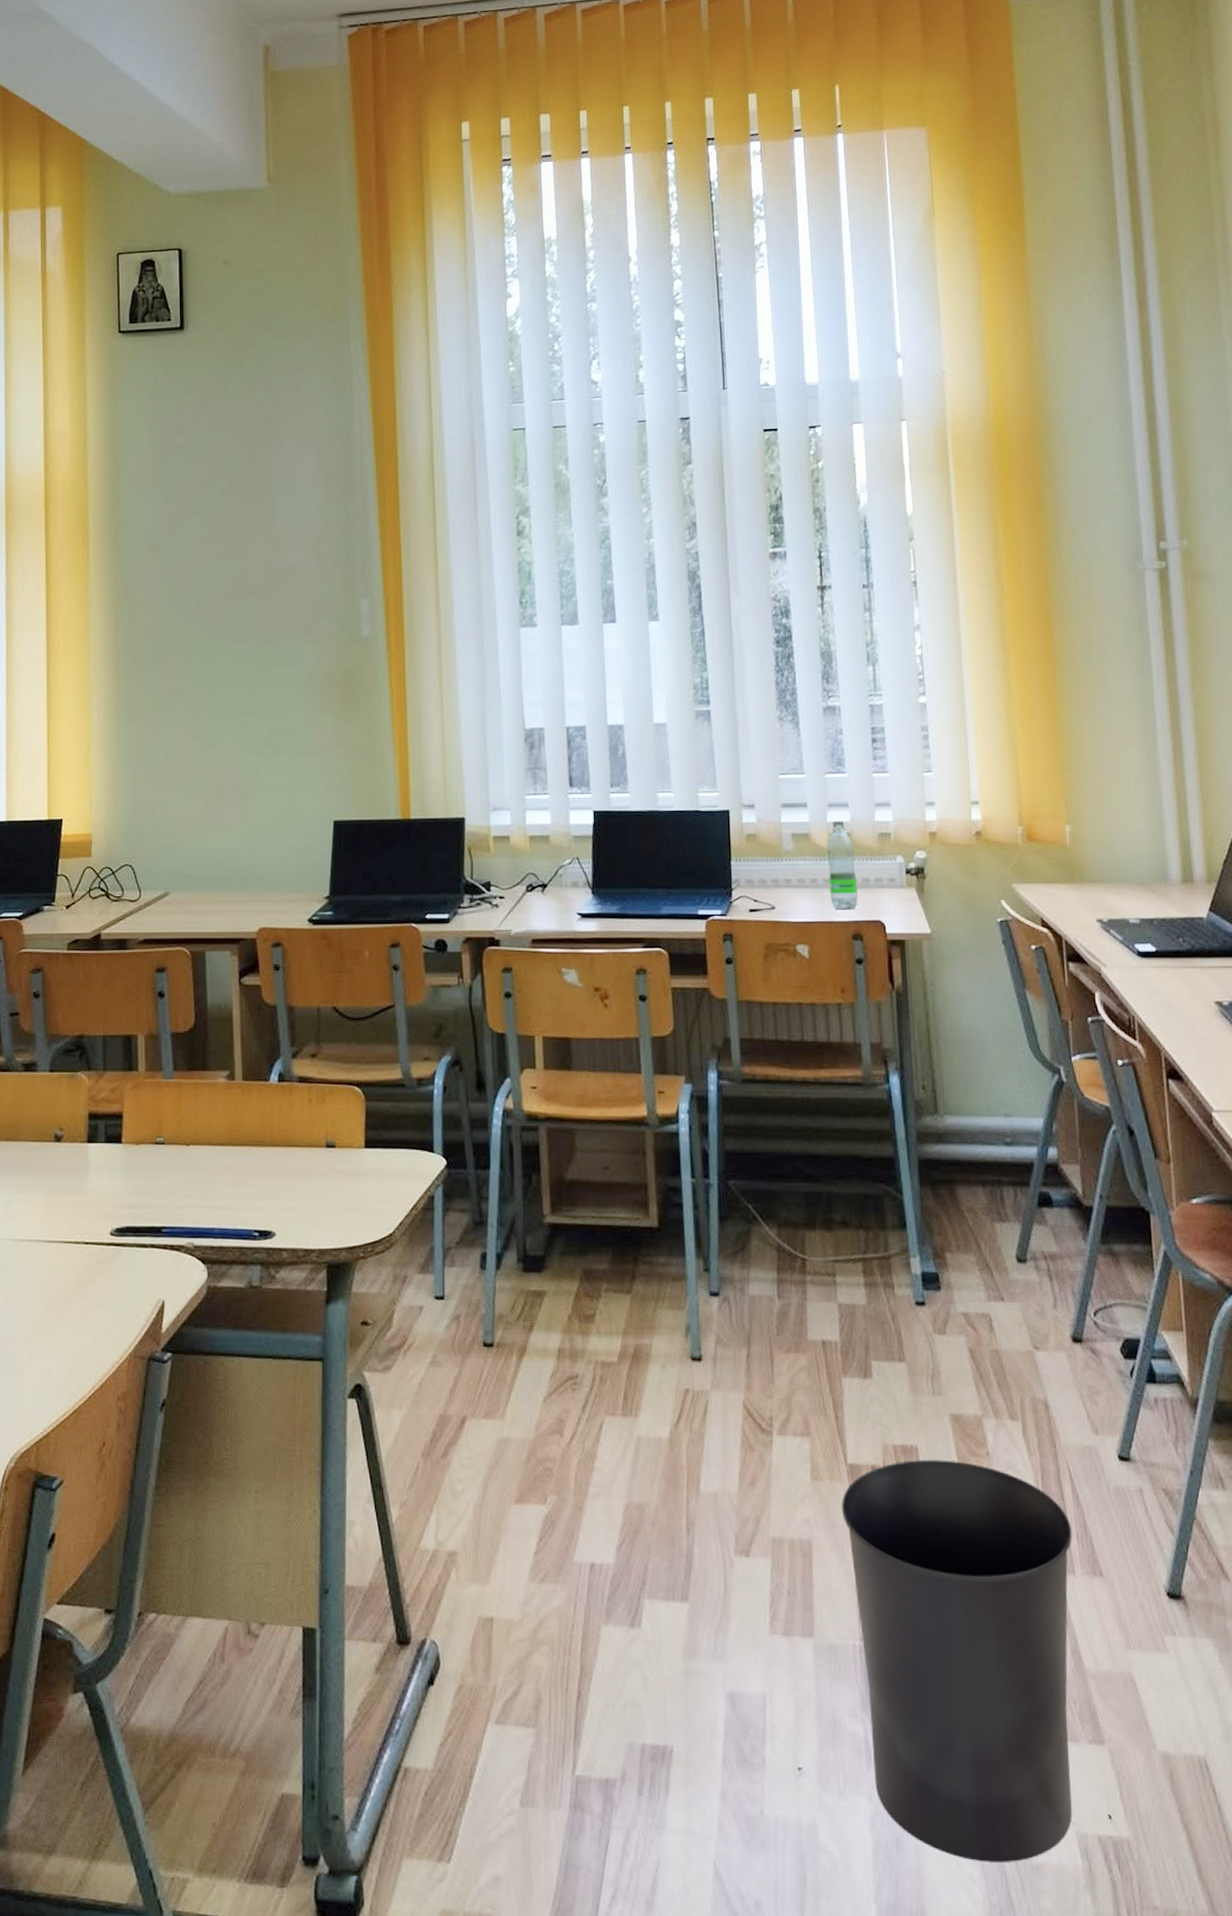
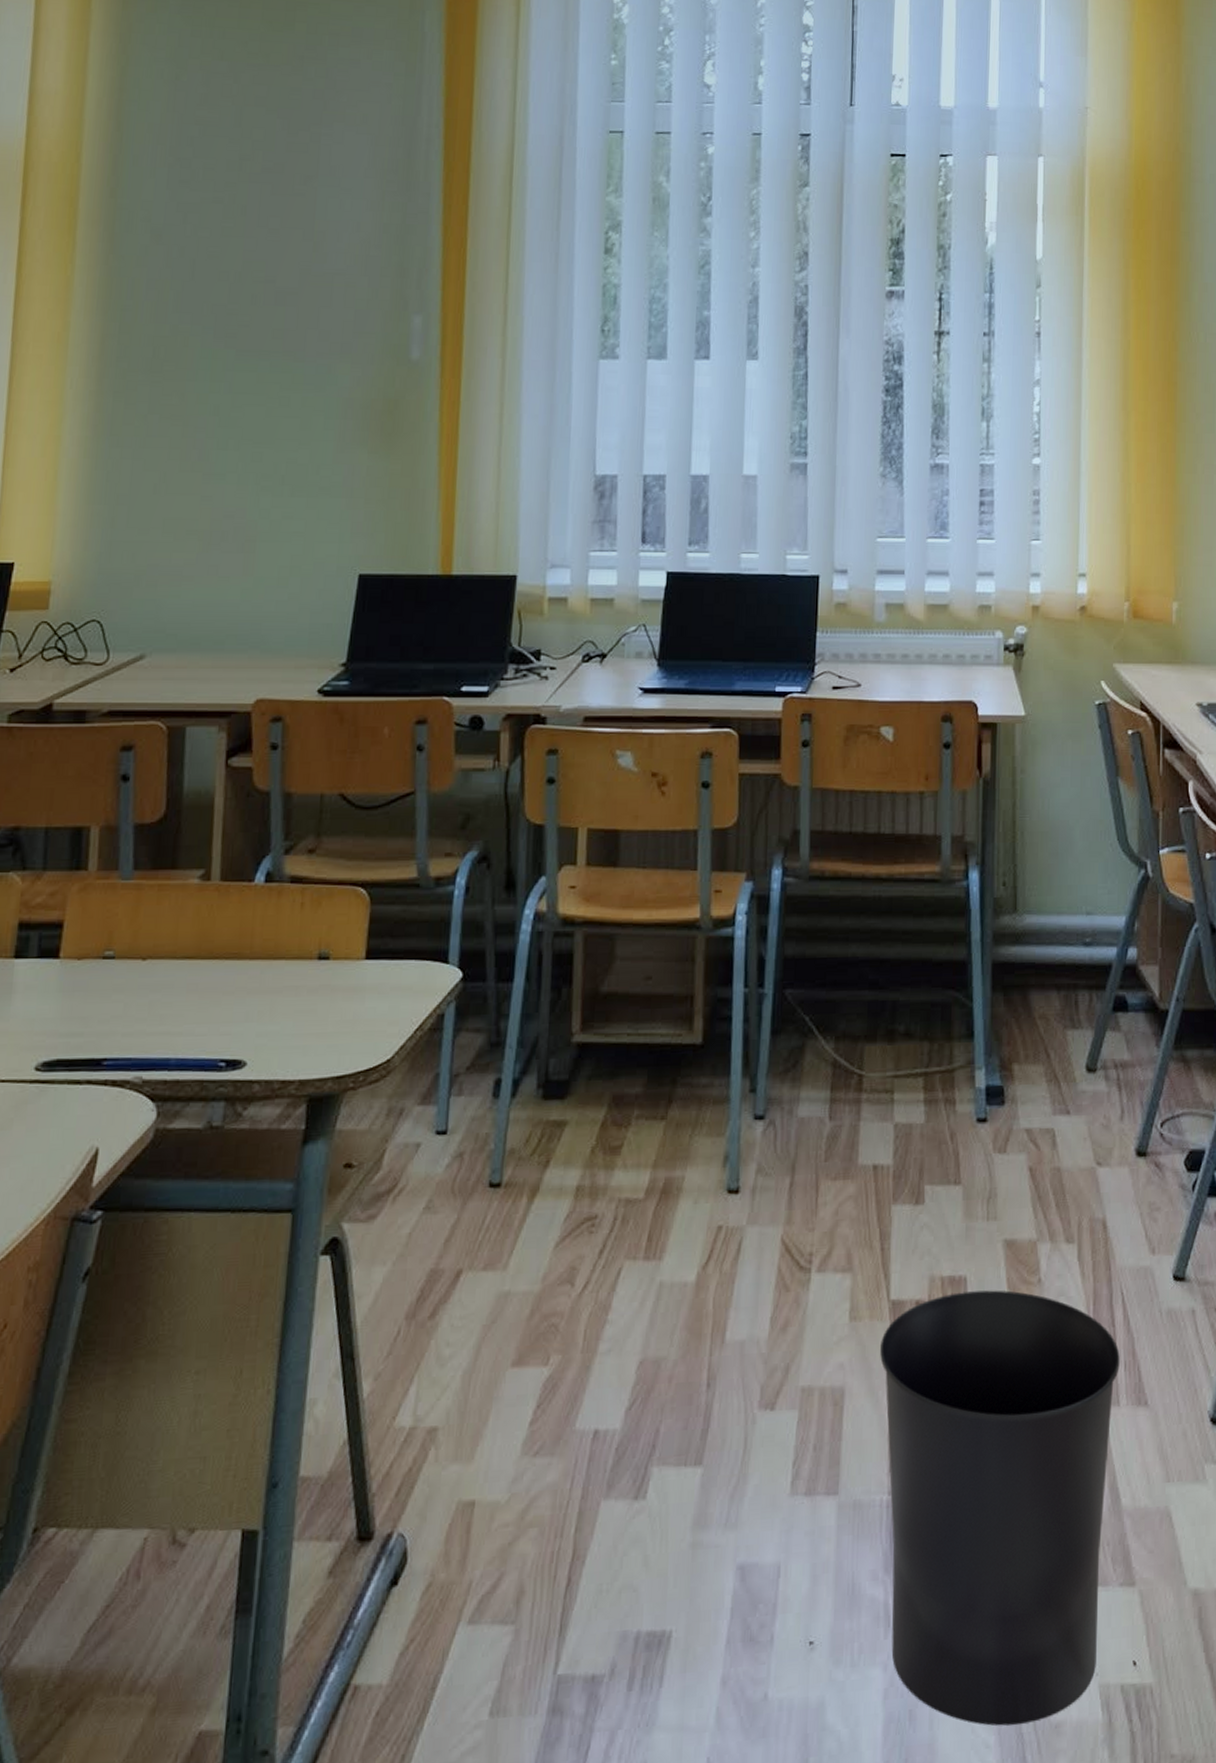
bottle: present [826,821,858,910] -> none [920,591,952,689]

